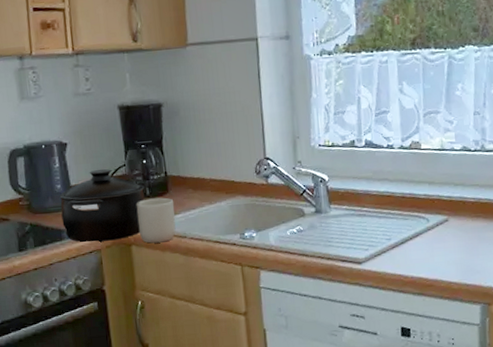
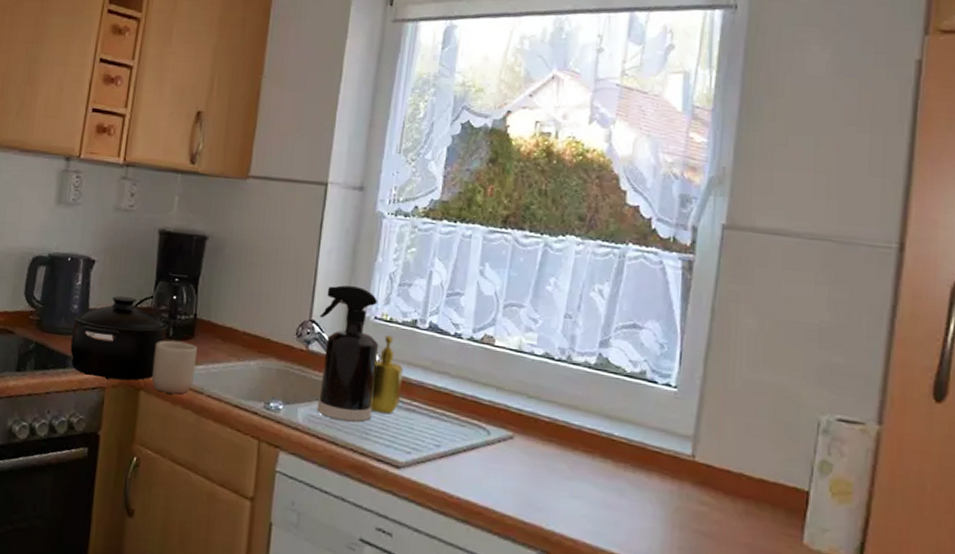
spray bottle: none [272,122,331,236] -> present [316,285,379,422]
soap dispenser: none [325,158,352,223] -> present [369,335,404,413]

